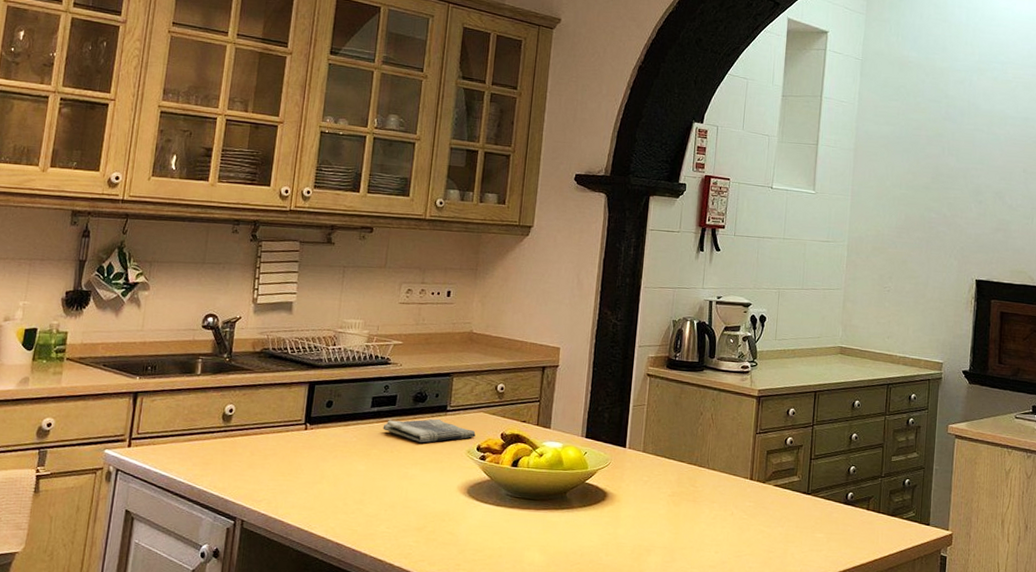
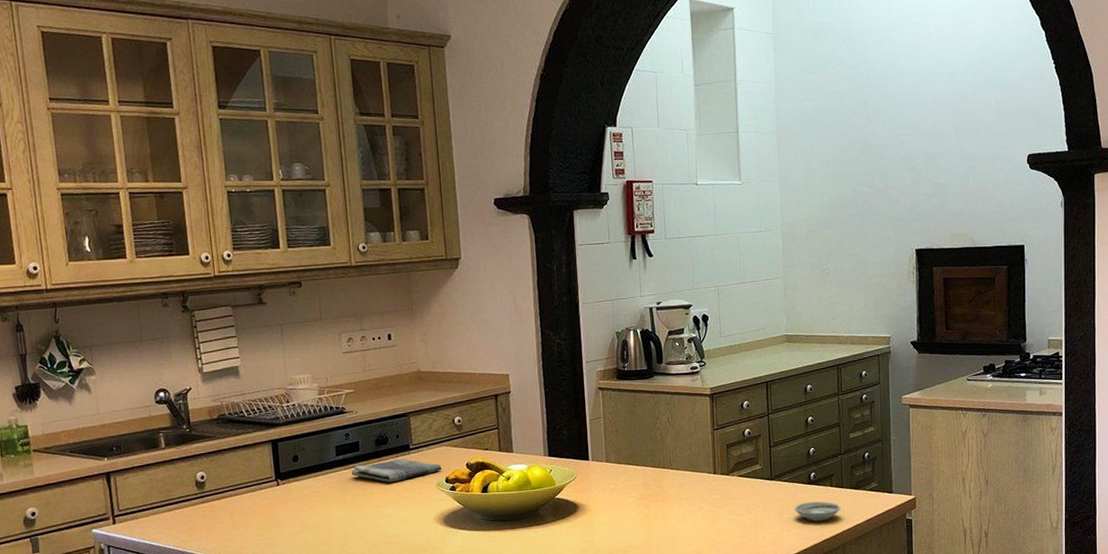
saucer: none [827,523,875,546] -> present [794,501,841,521]

